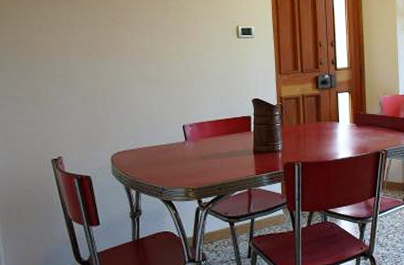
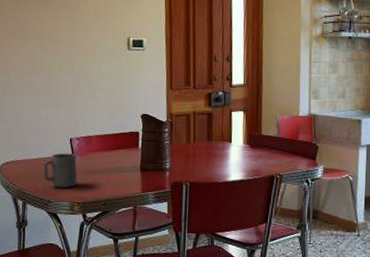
mug: none [156,140,191,175] -> present [43,153,77,188]

